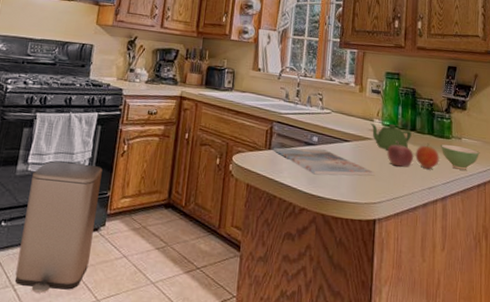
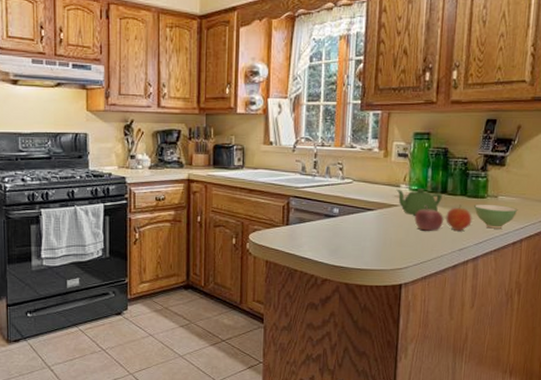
pedal bin: present [14,161,103,293] -> none [48,254,117,371]
magazine: present [272,147,374,176] -> none [290,220,401,246]

